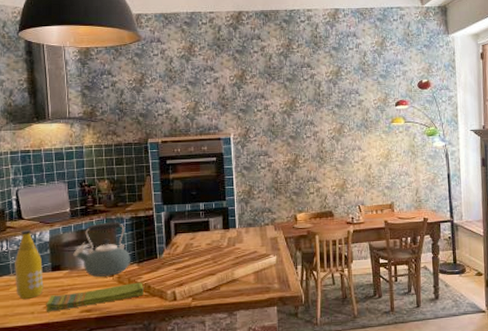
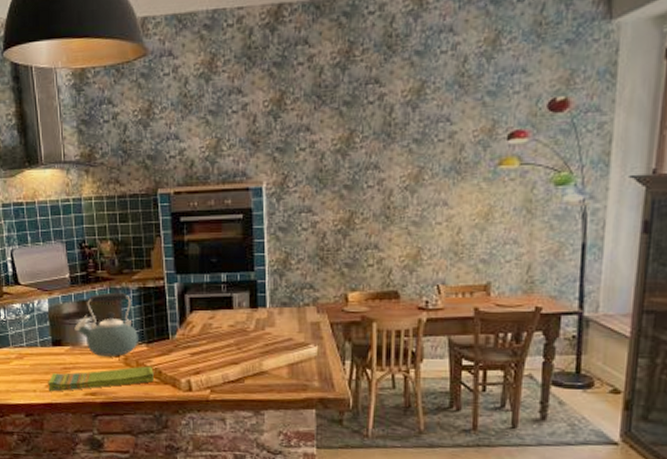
bottle: present [15,229,44,299] -> none [14,296,45,375]

